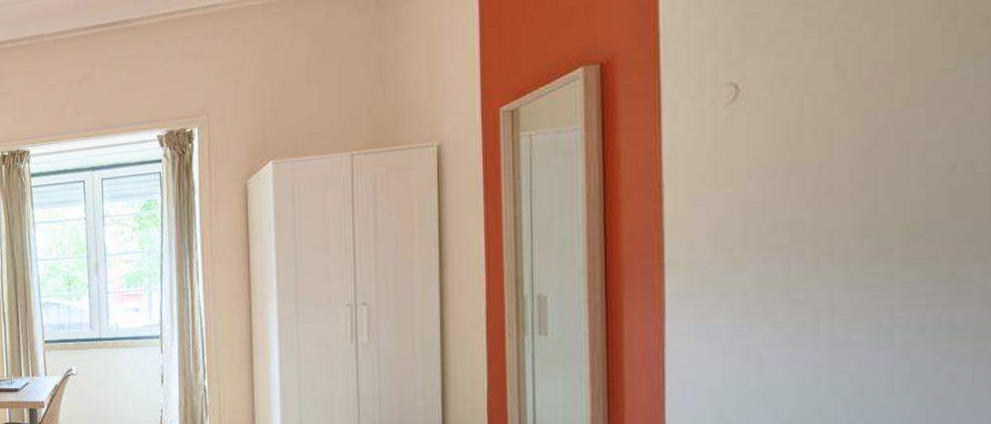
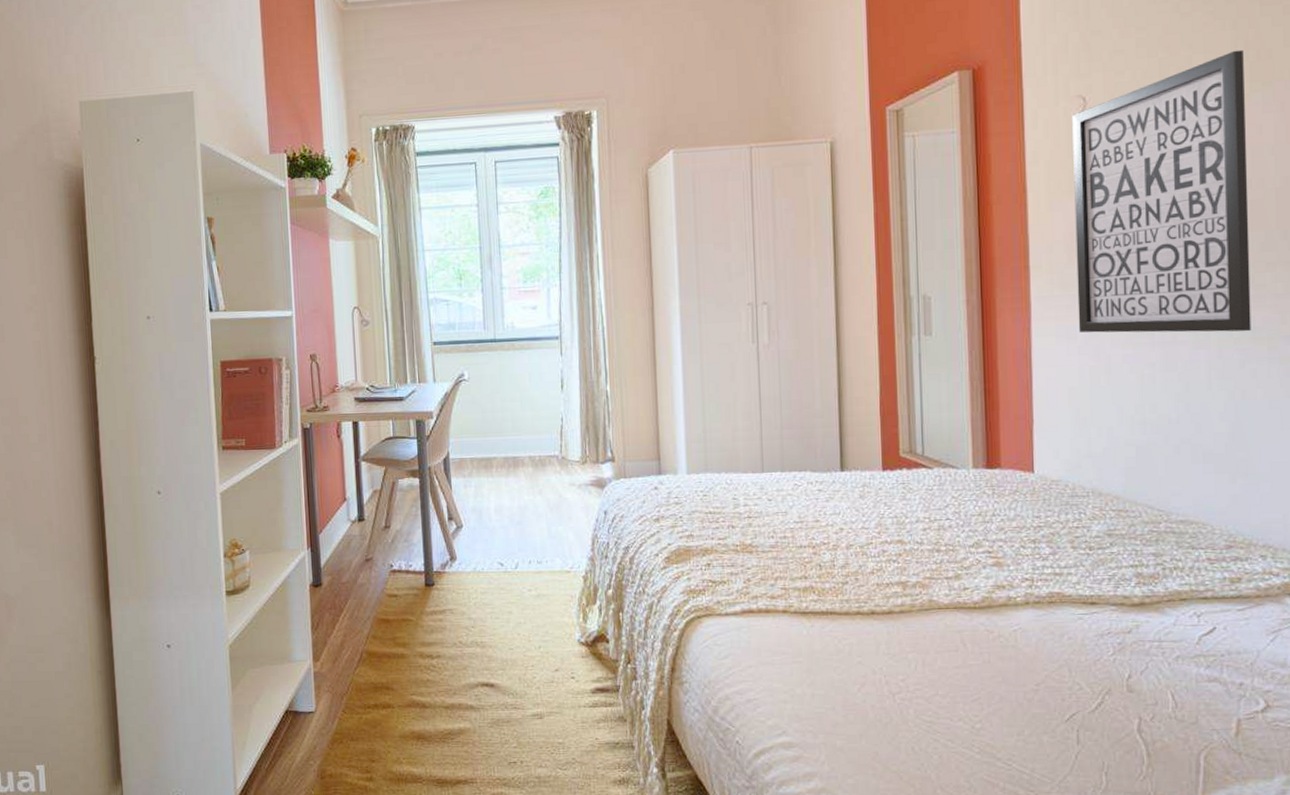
wall art: none [720,19,951,333] -> present [1072,49,1251,333]

